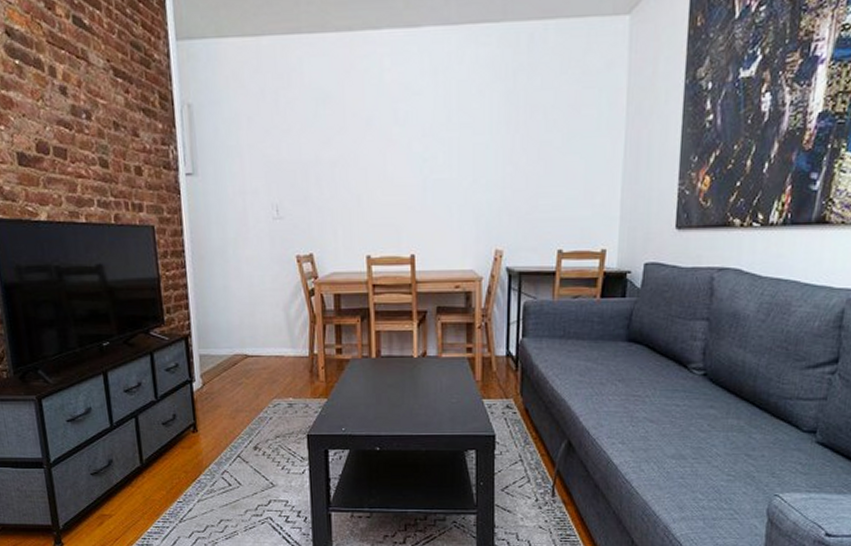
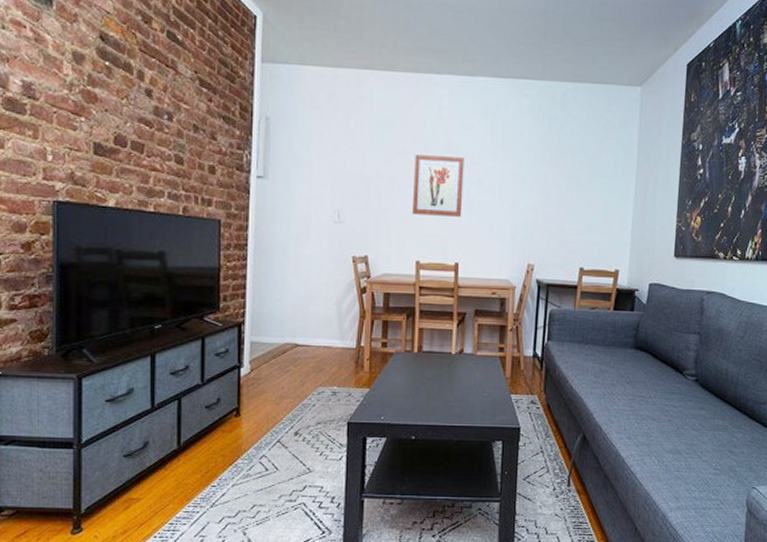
wall art: none [356,129,415,203] -> present [413,155,465,217]

